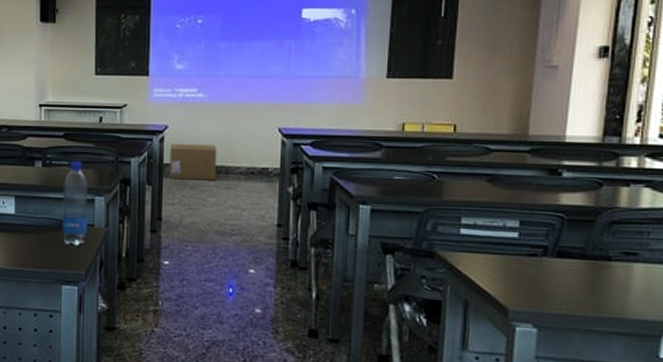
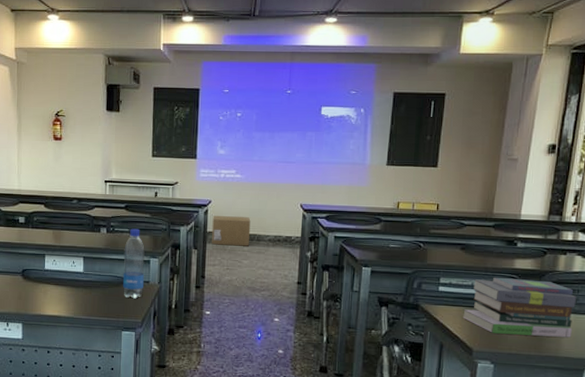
books: none [493,216,647,294] -> present [463,277,577,338]

